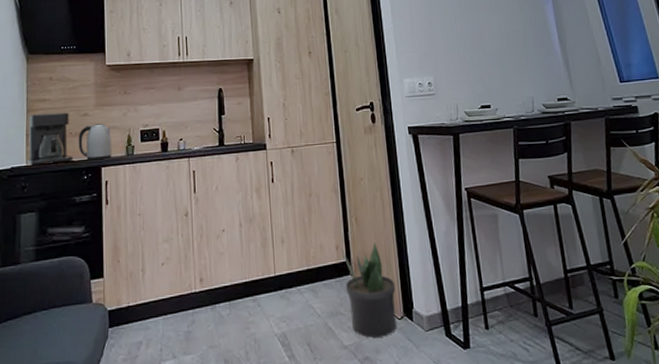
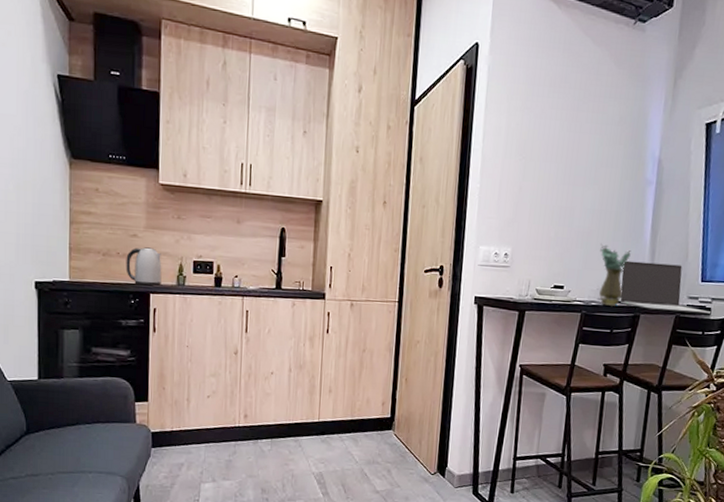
coffee maker: present [26,112,73,167] -> none [69,227,120,284]
planter: present [341,243,396,338] -> none [385,404,434,488]
vase: none [516,60,548,118] -> present [598,243,631,306]
laptop: none [541,70,639,117] -> present [620,260,712,314]

